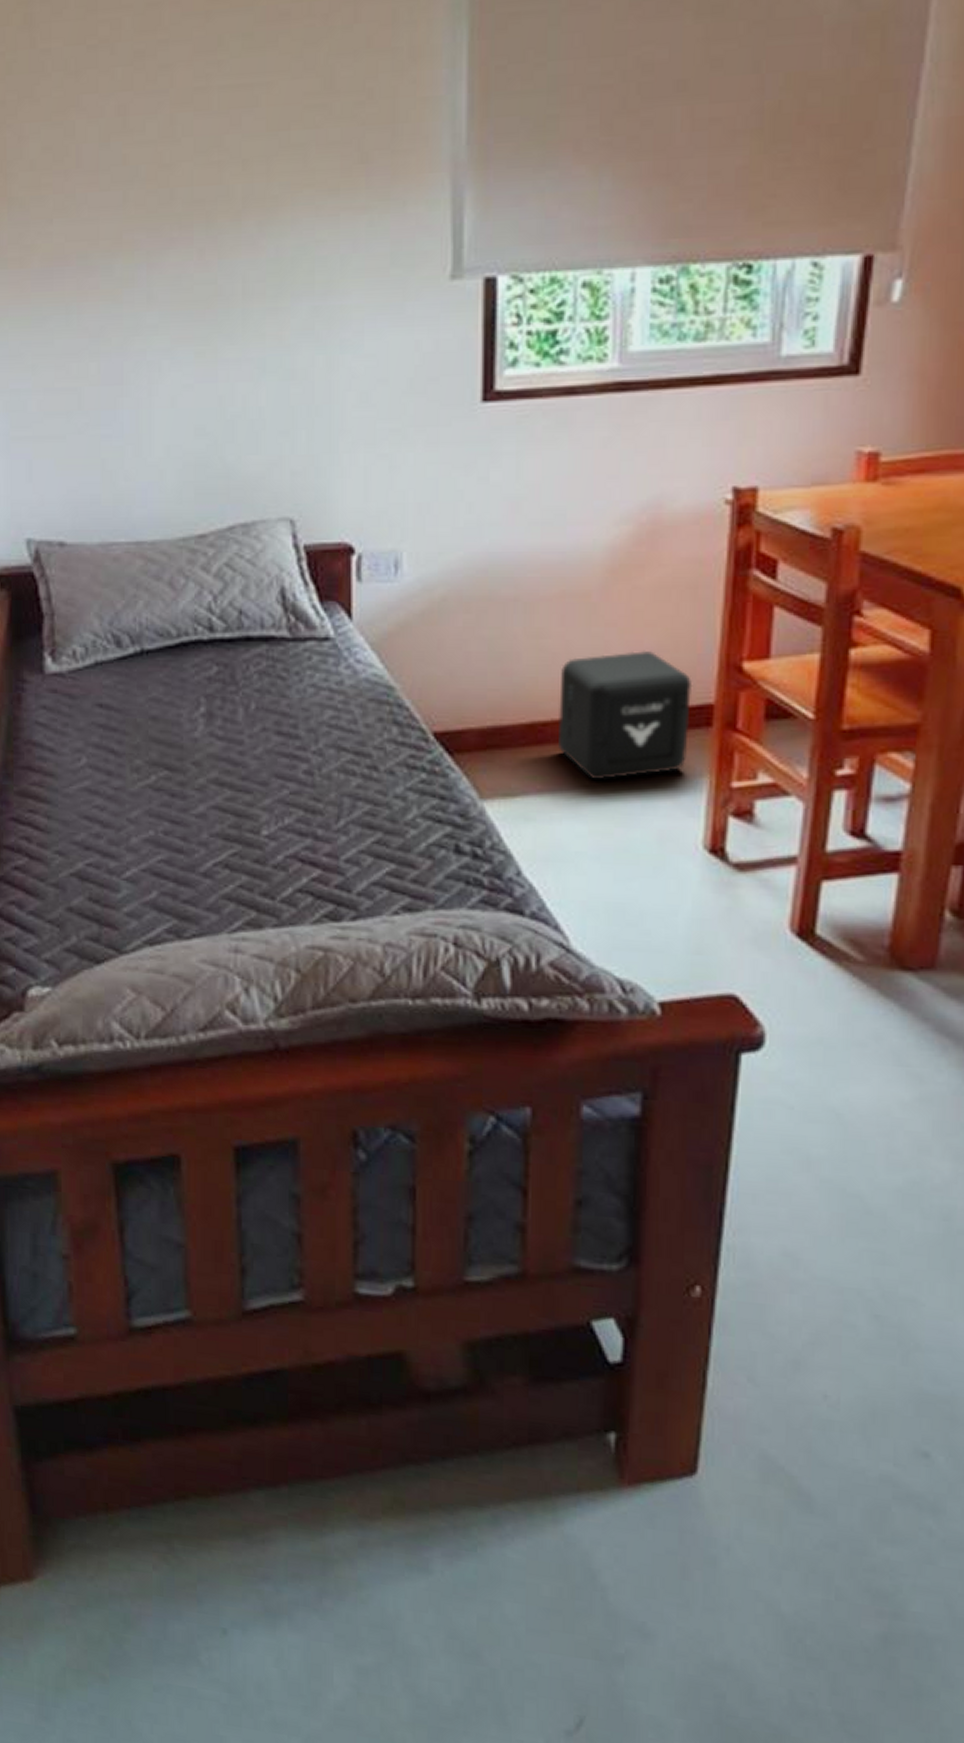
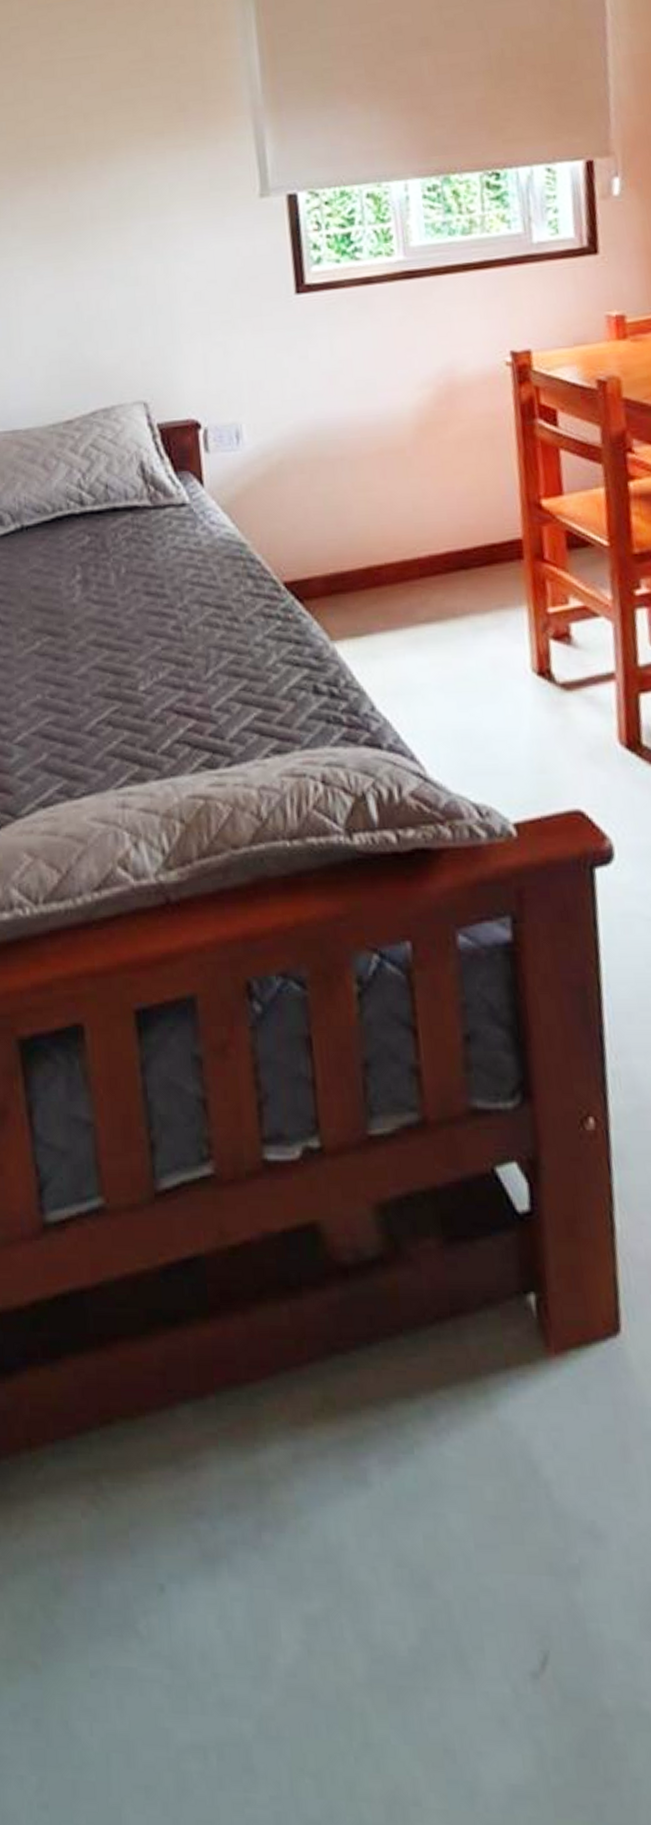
air purifier: present [558,650,693,781] -> none [388,495,506,616]

